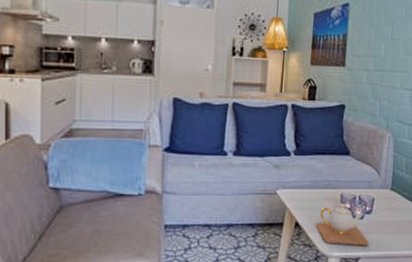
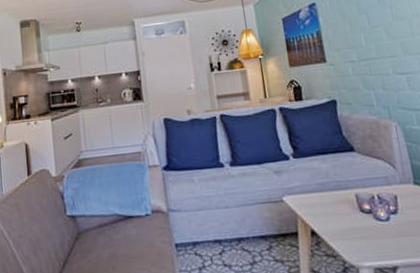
teapot: present [316,203,369,246] -> none [335,204,404,253]

